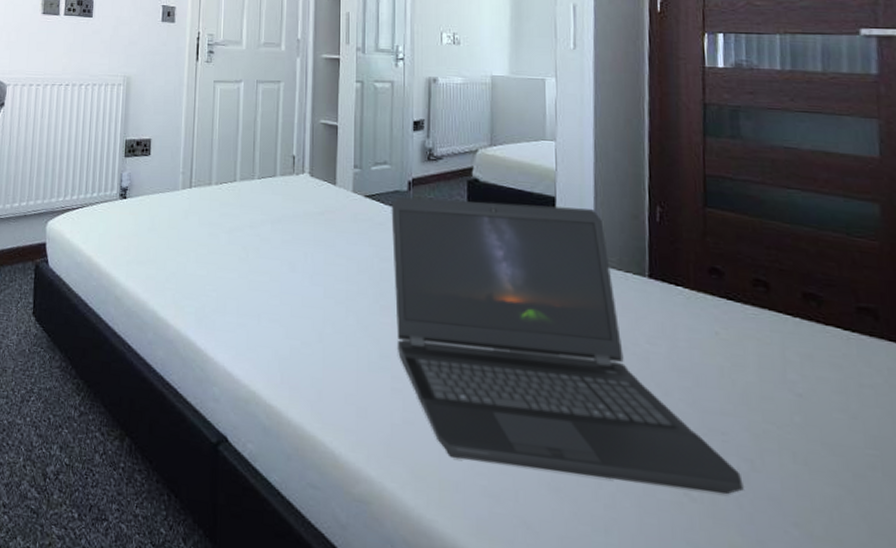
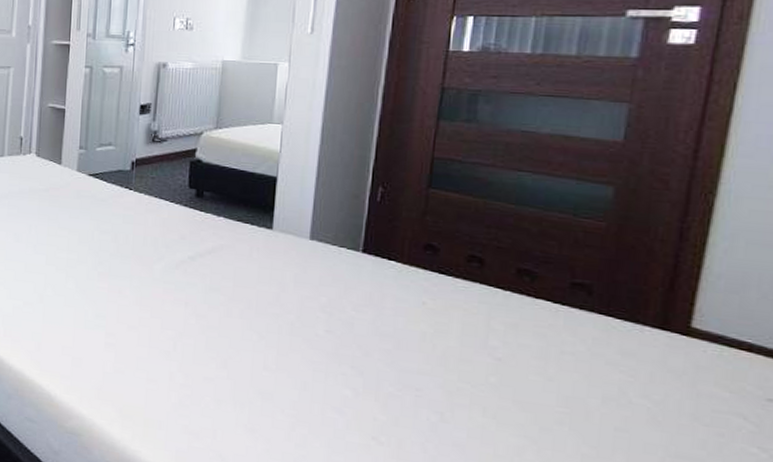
laptop computer: present [391,196,744,494] -> none [113,175,431,440]

